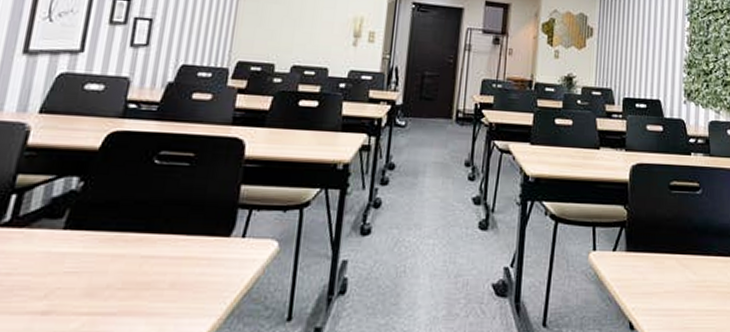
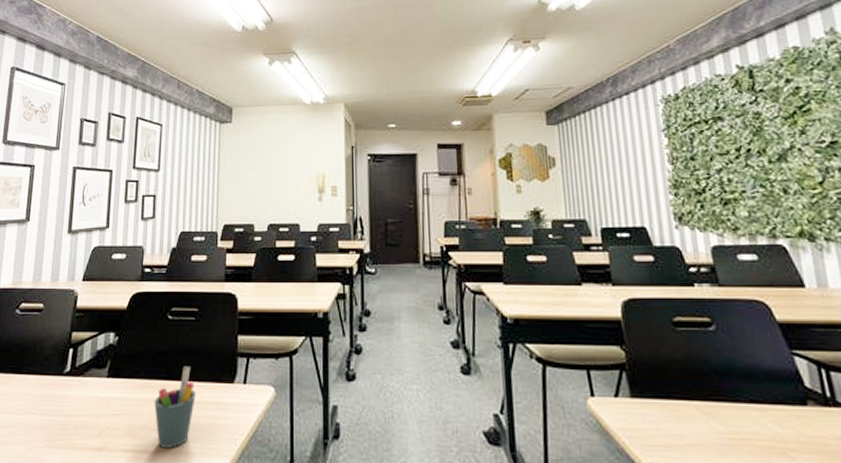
pen holder: none [124,217,182,309] -> present [154,366,196,448]

